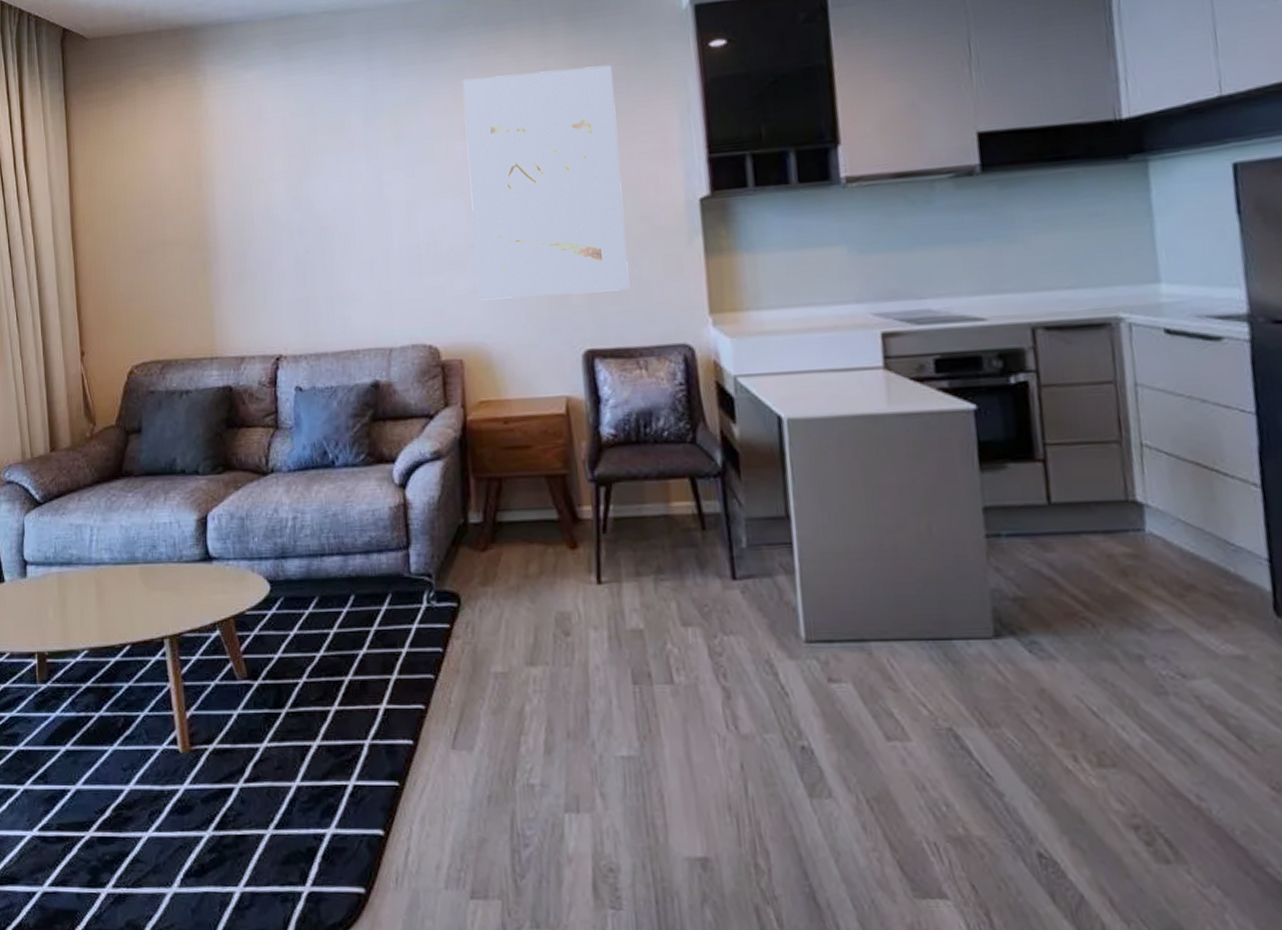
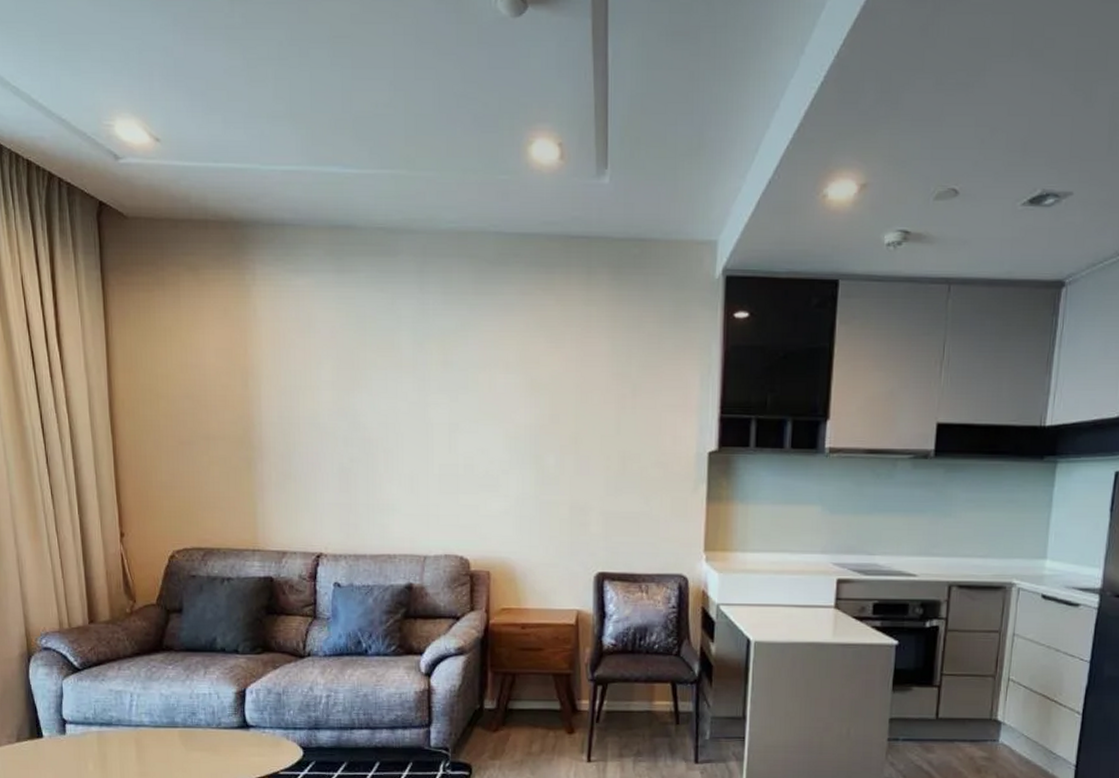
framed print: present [463,64,630,301] -> none [508,315,647,524]

